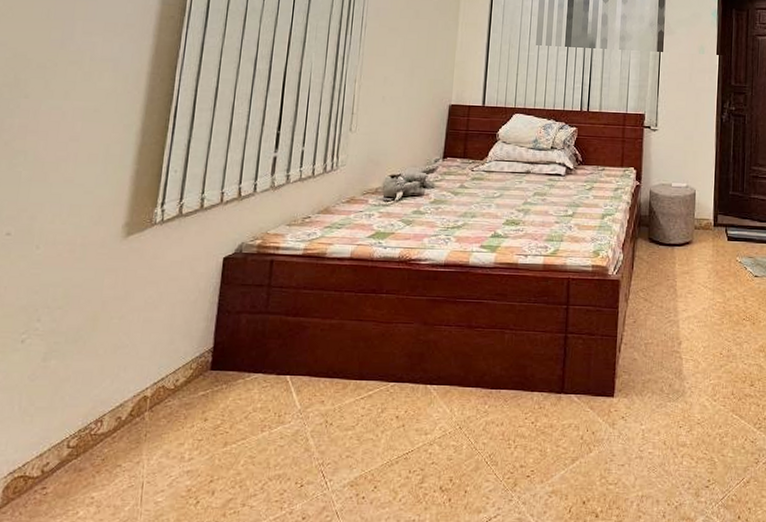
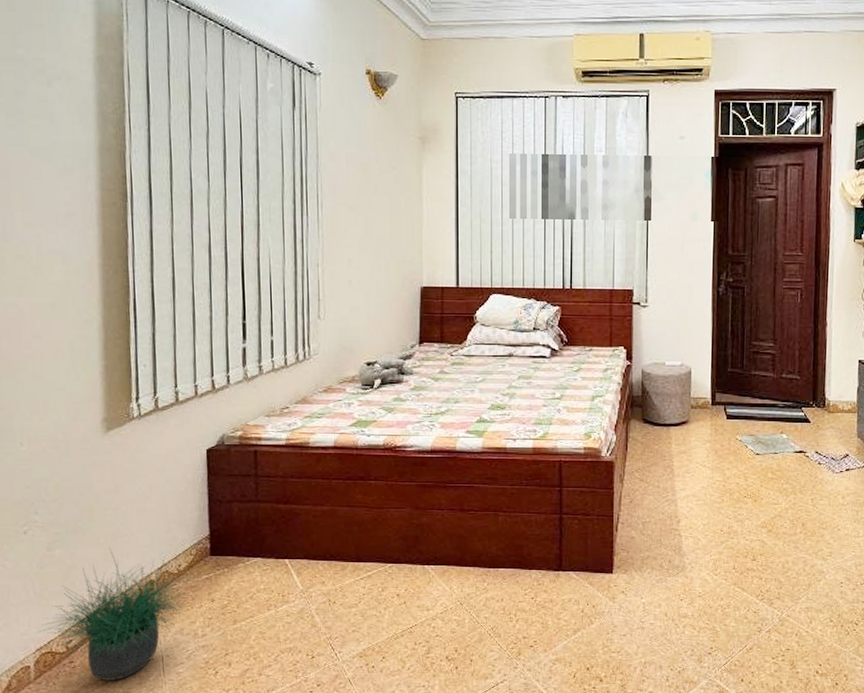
potted plant: none [16,359,197,510] -> present [39,548,199,680]

